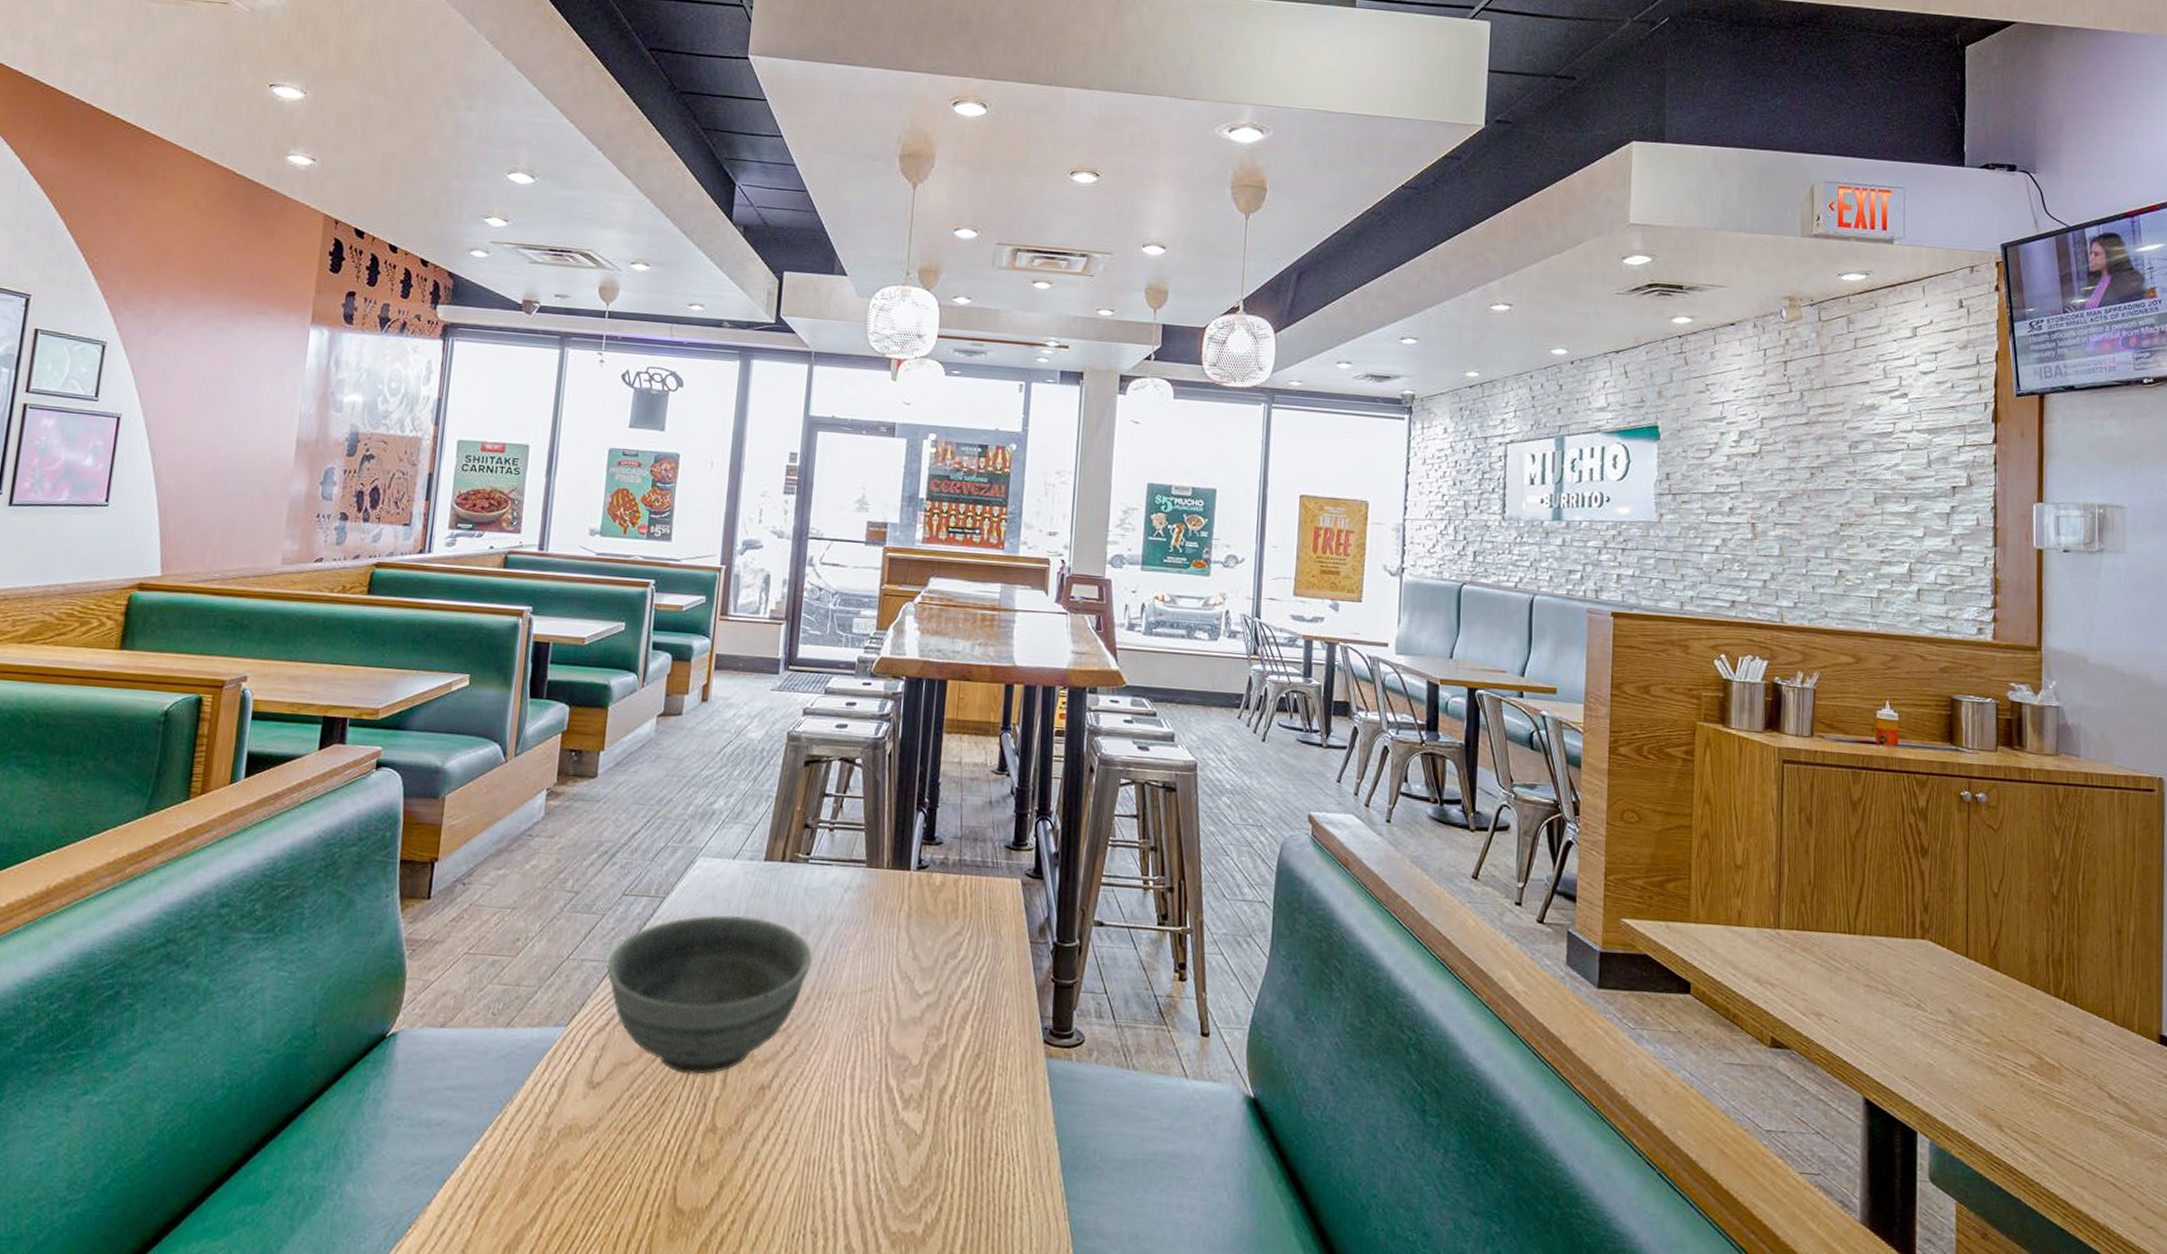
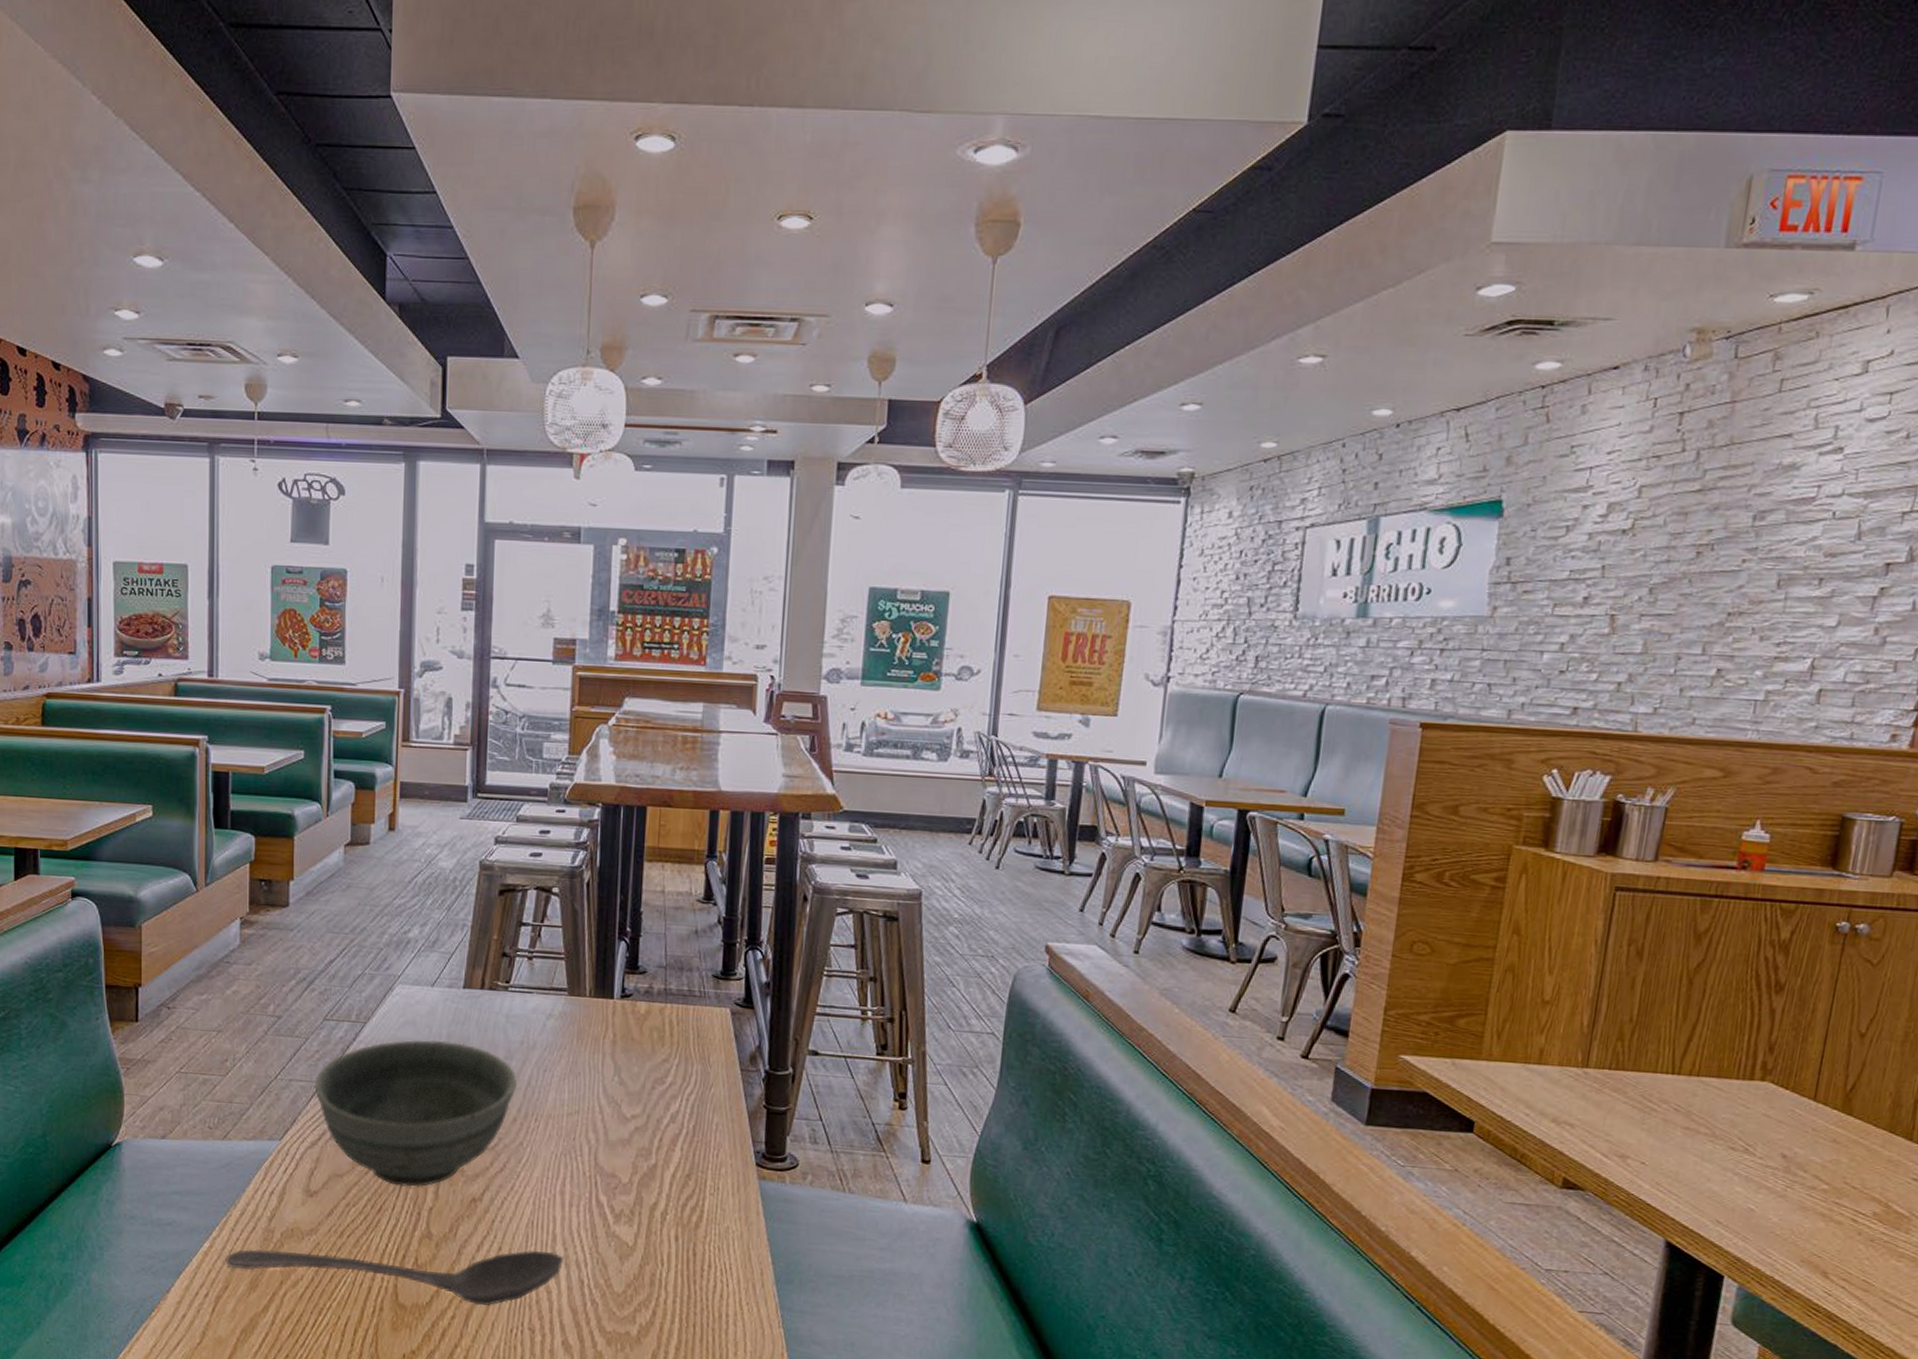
stirrer: none [495,1143,852,1207] -> present [225,1249,565,1306]

